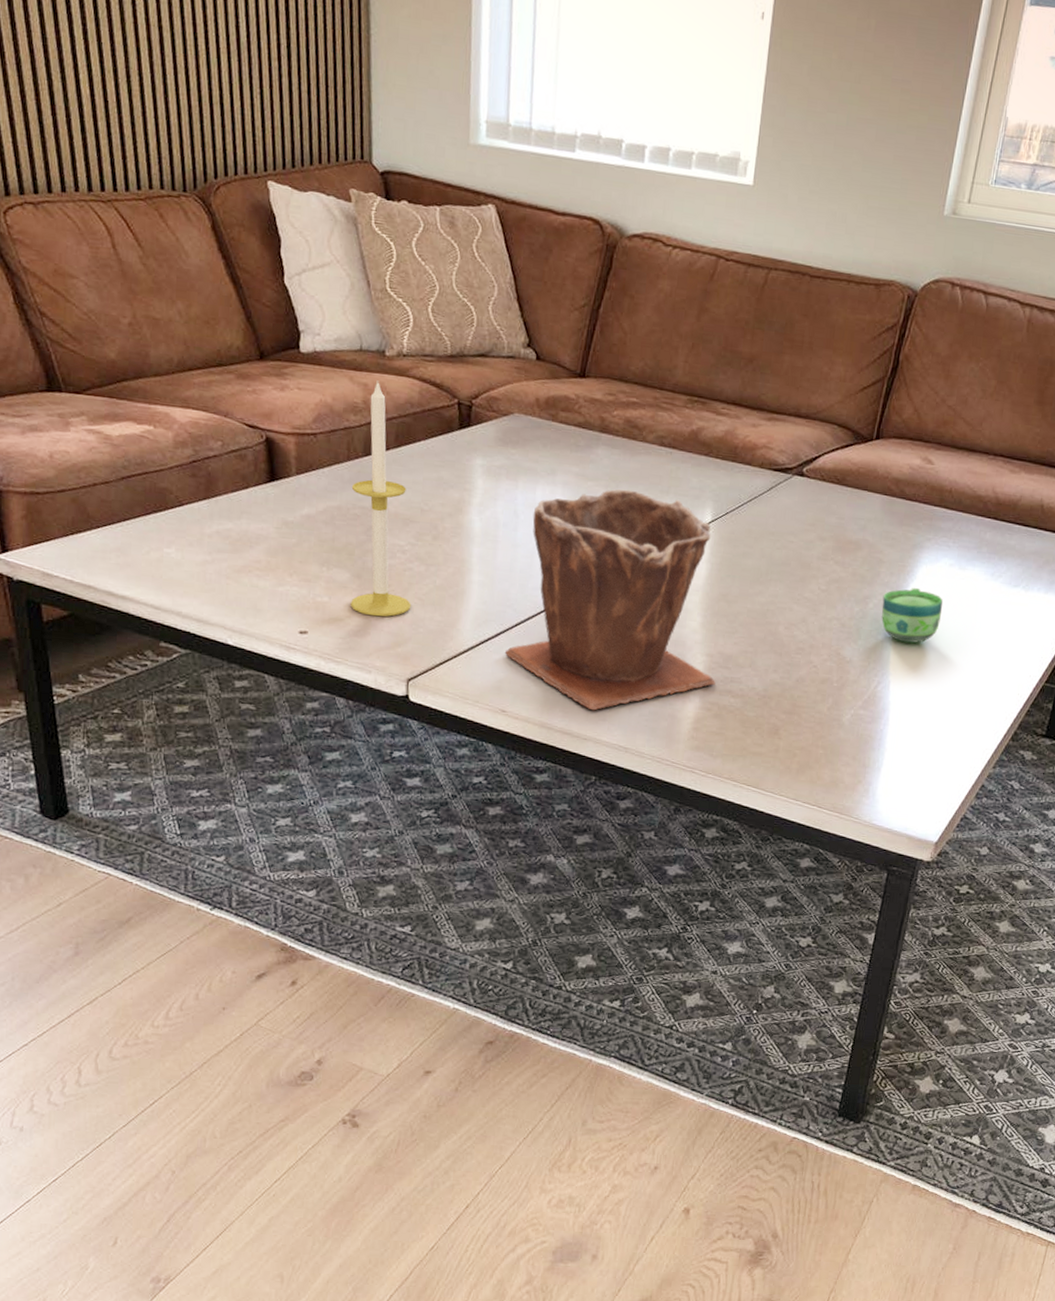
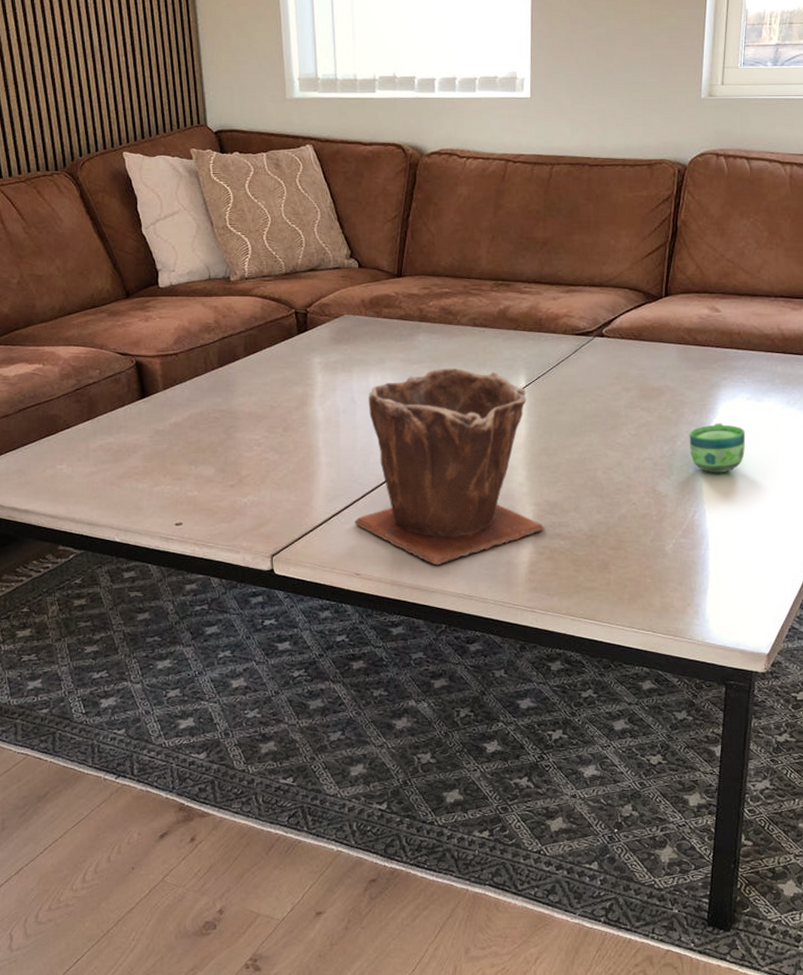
candle: present [350,380,412,617] -> none [210,302,270,503]

